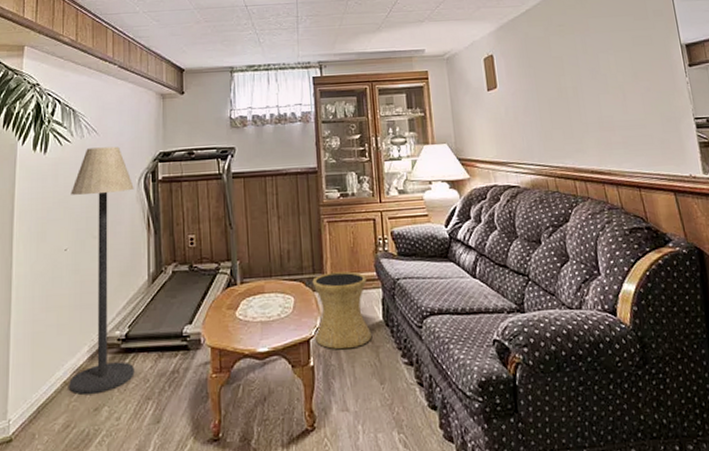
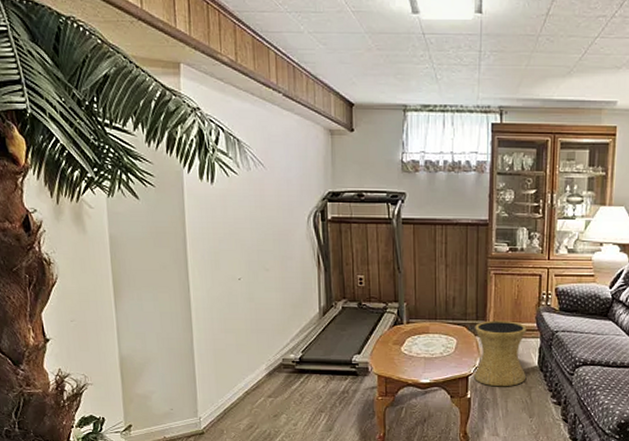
floor lamp: present [69,146,135,395] -> none [240,182,309,403]

